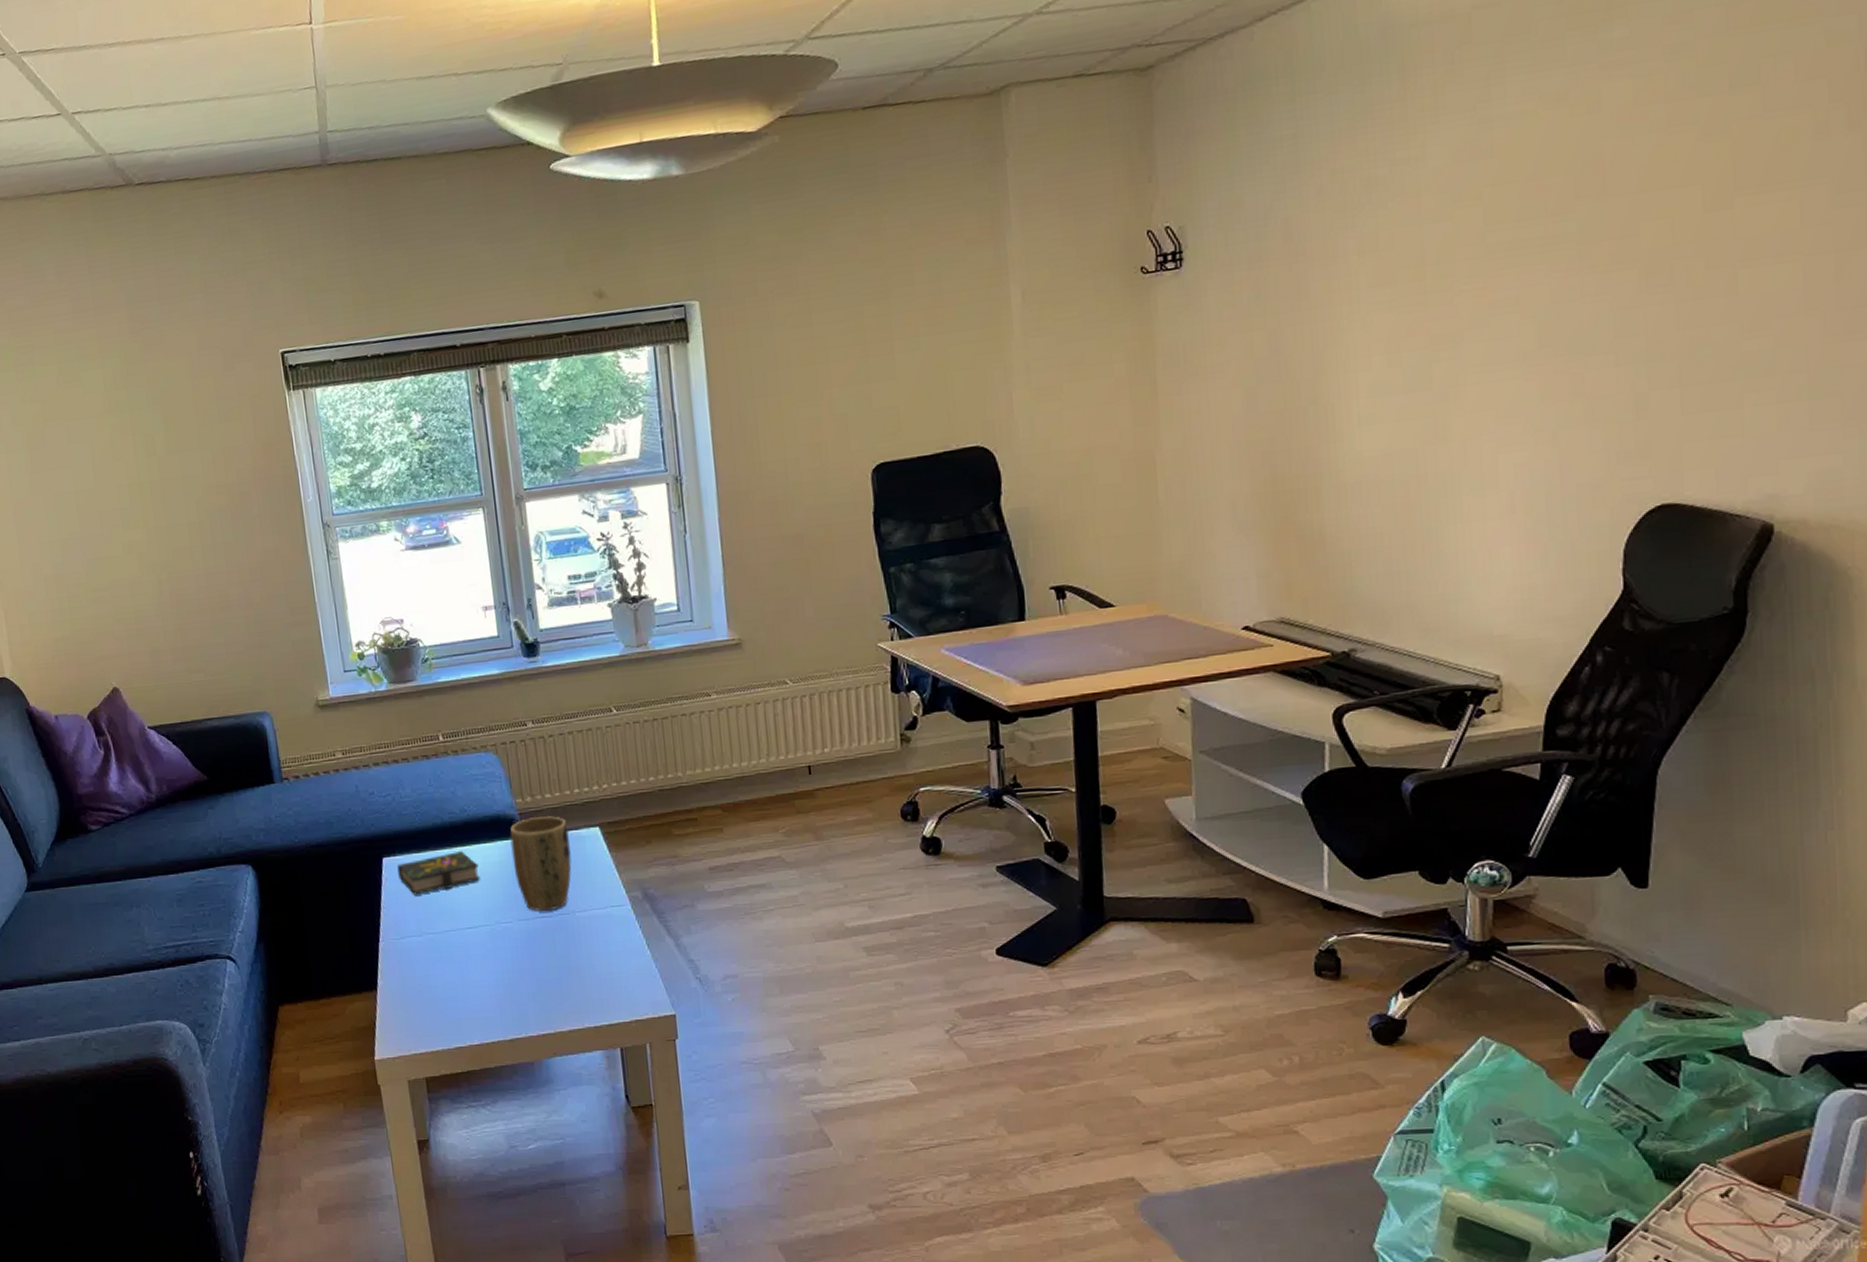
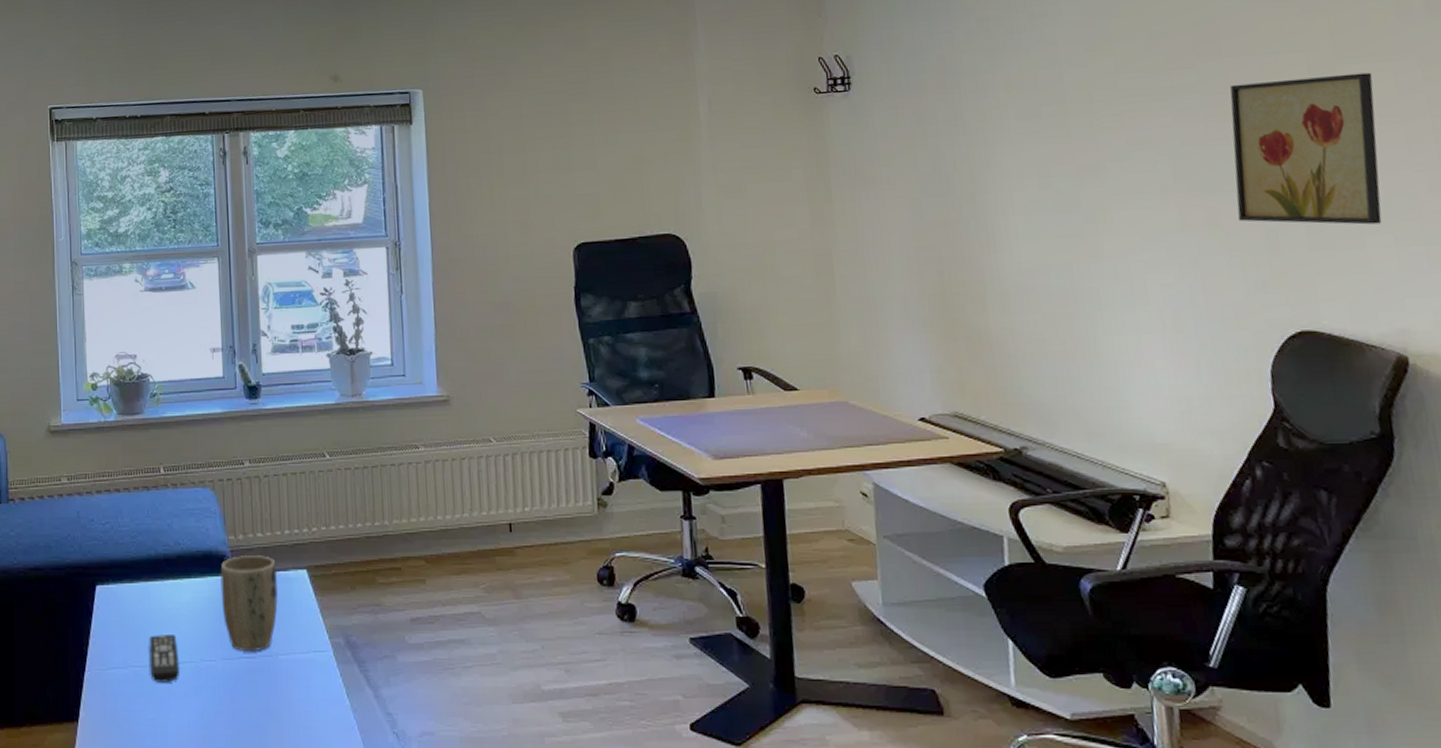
book: present [397,851,480,896] -> none [110,584,188,626]
remote control: none [441,900,476,947] -> present [149,635,179,682]
wall art: none [1606,203,1775,388] -> present [1230,72,1382,225]

